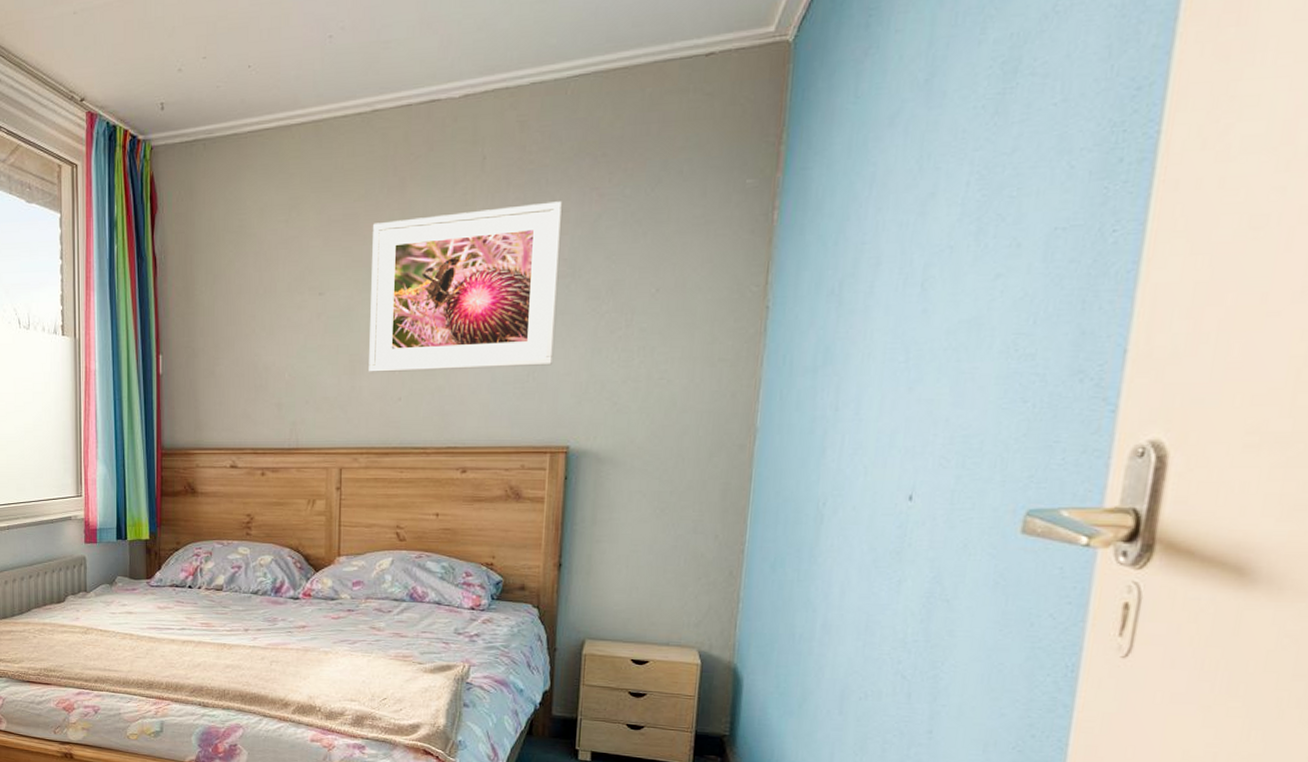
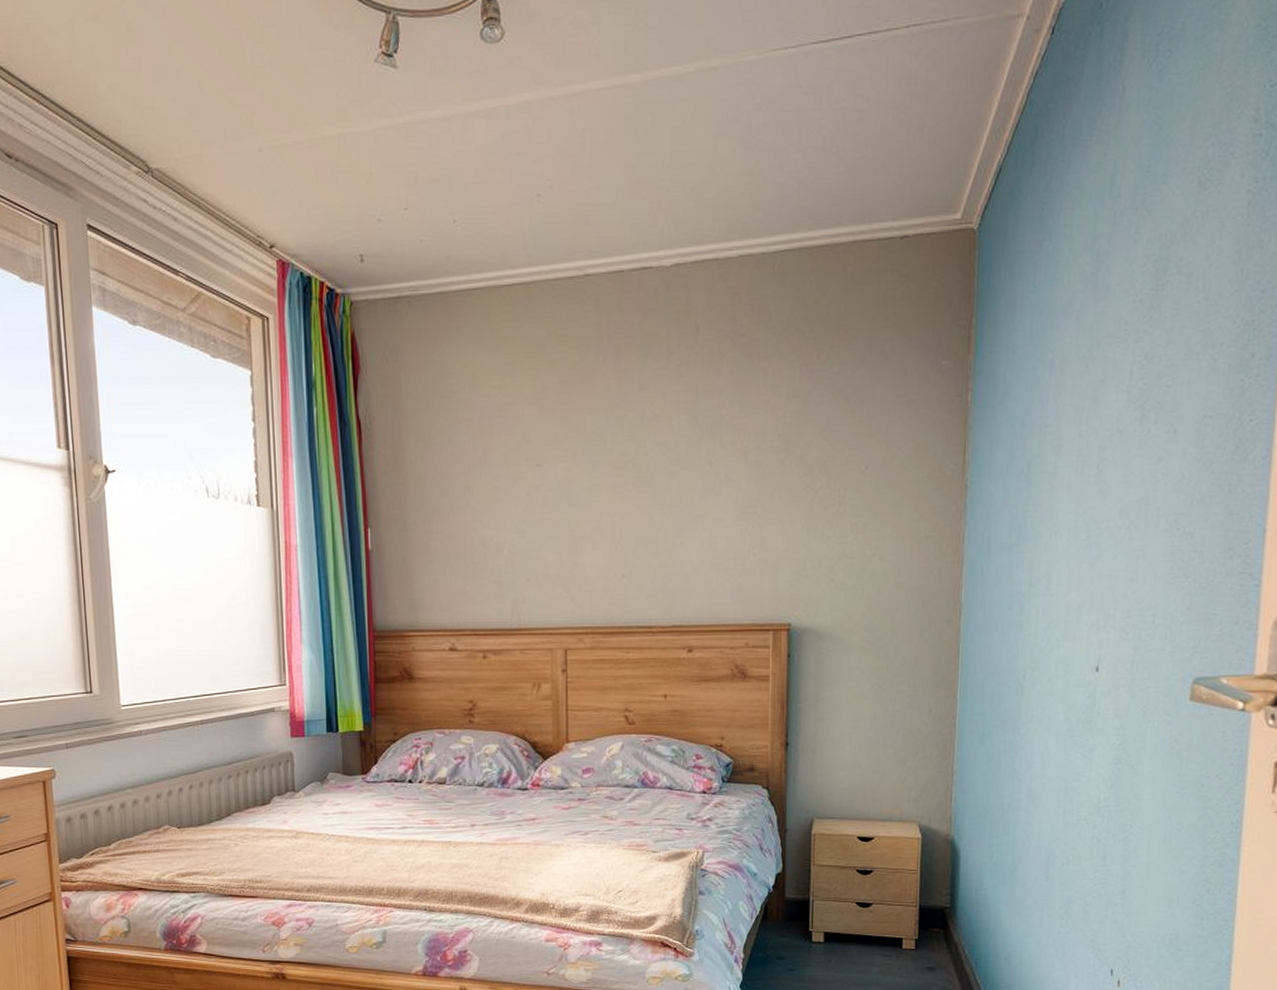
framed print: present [369,201,563,372] -> none [590,376,775,548]

